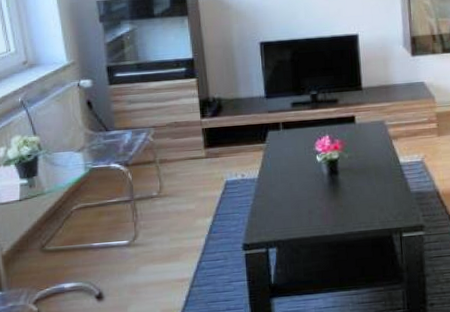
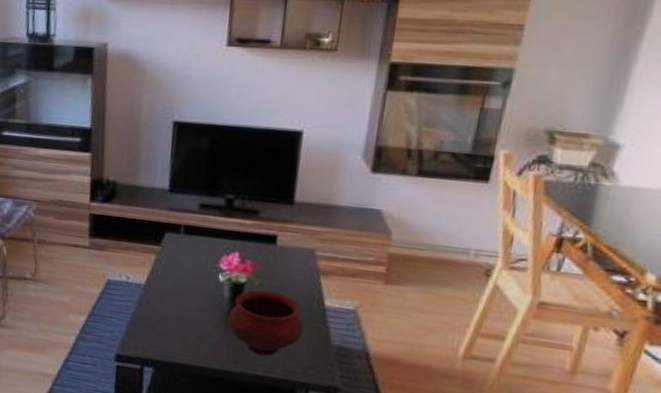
bowl: none [329,160,389,214] -> present [227,290,304,356]

